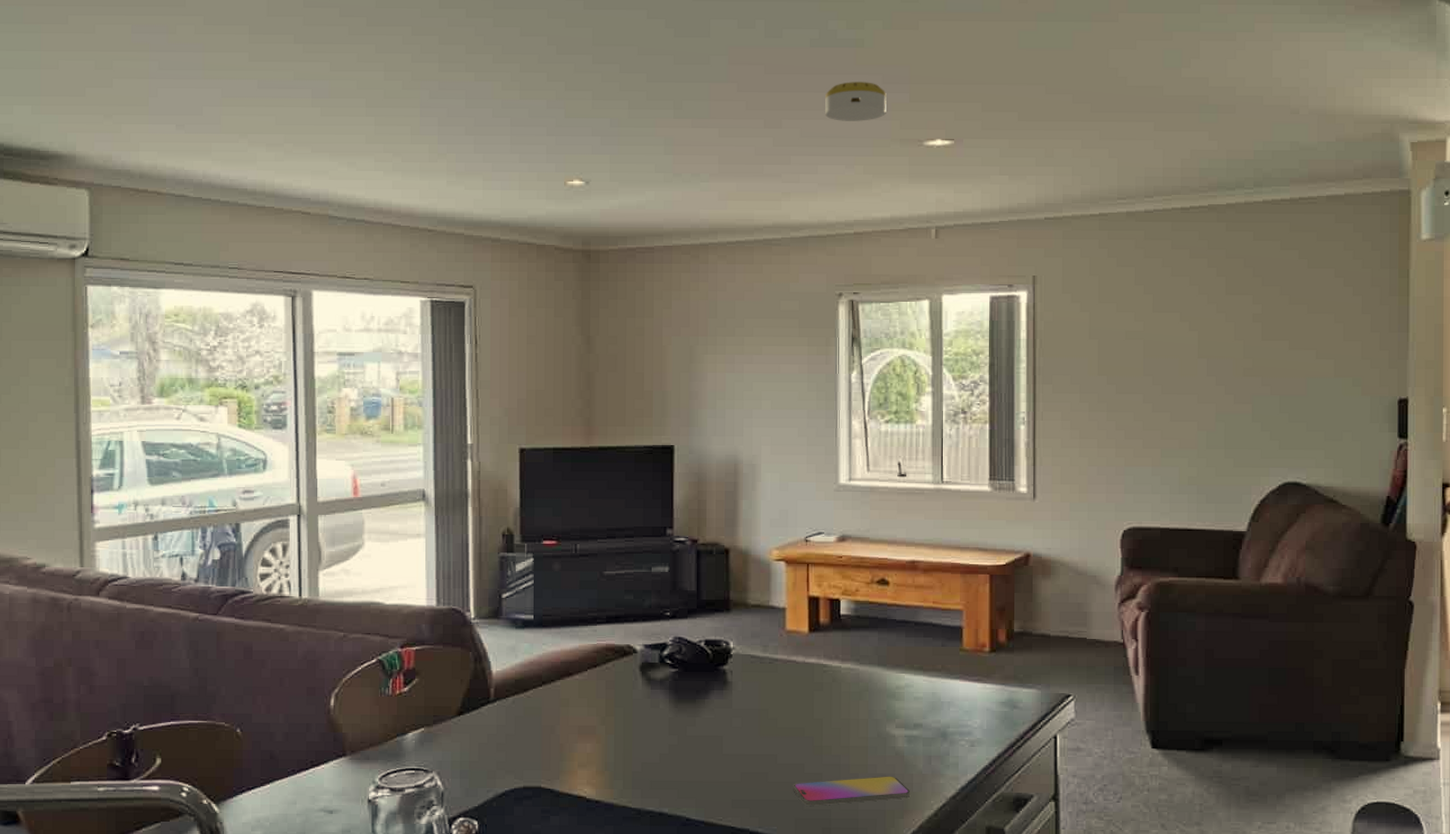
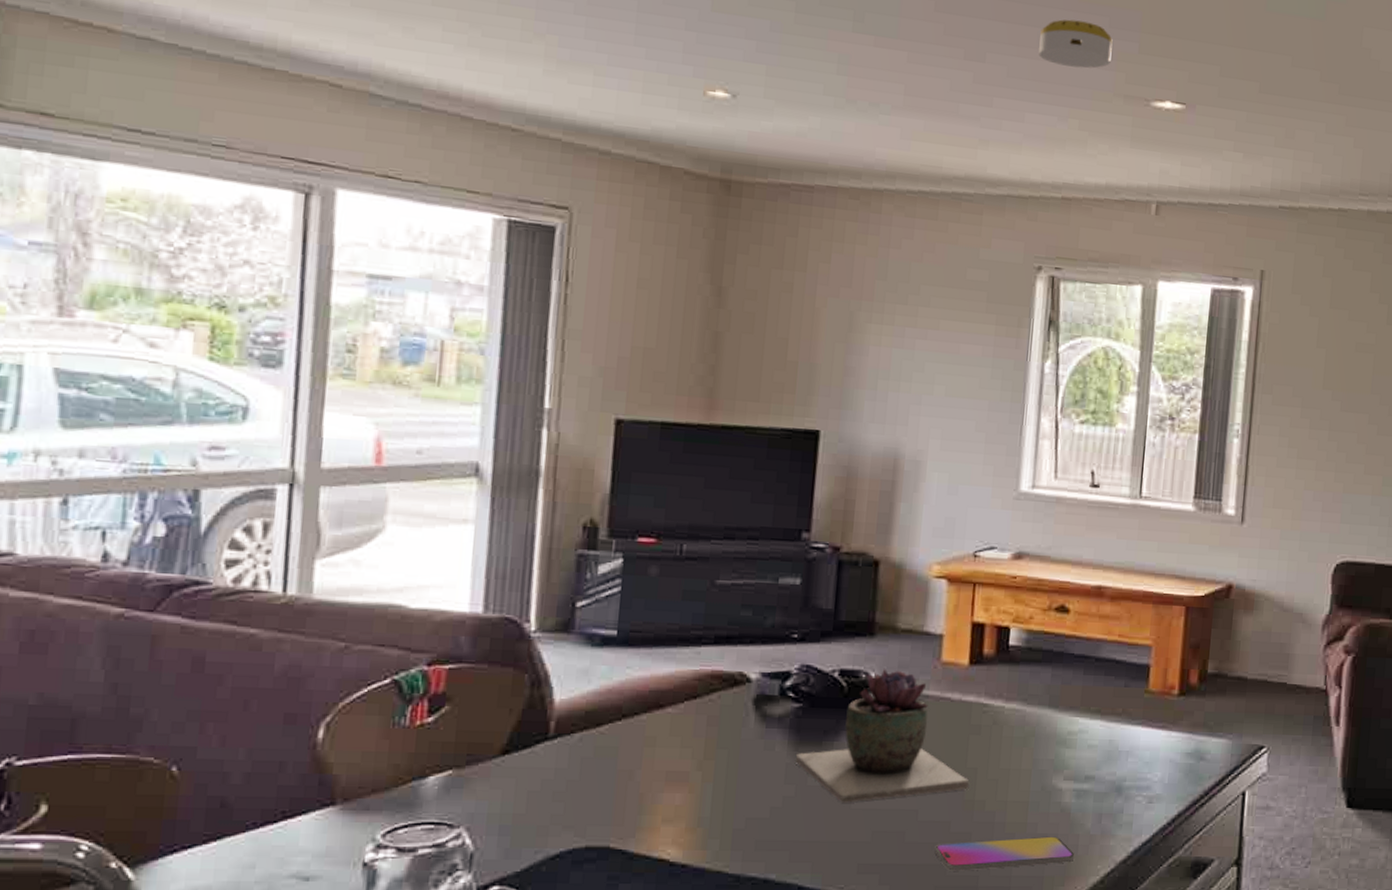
succulent plant: none [675,637,817,749] -> present [795,668,970,803]

